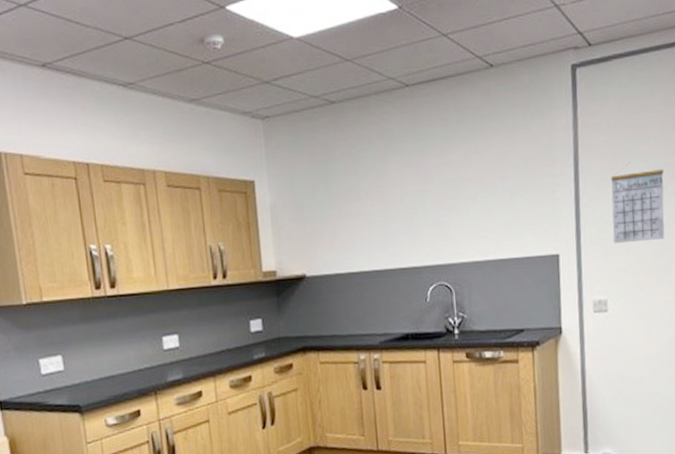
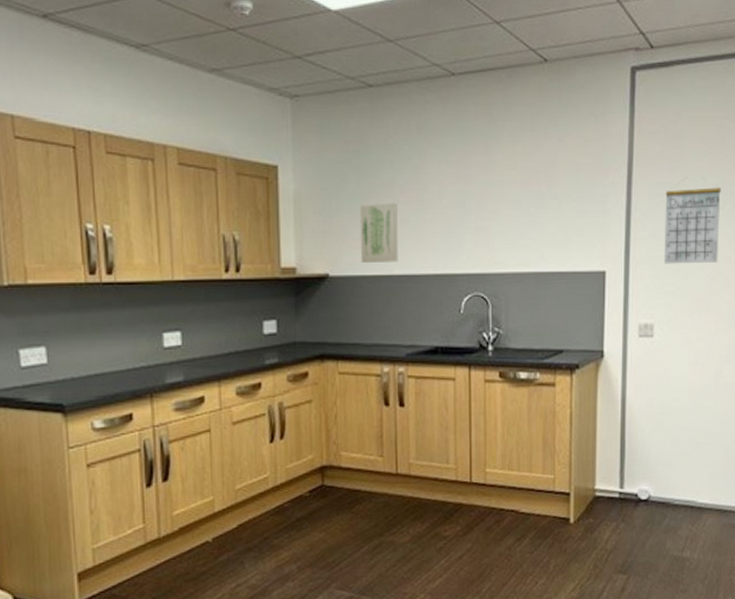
wall art: none [330,206,368,262] -> present [360,203,398,263]

